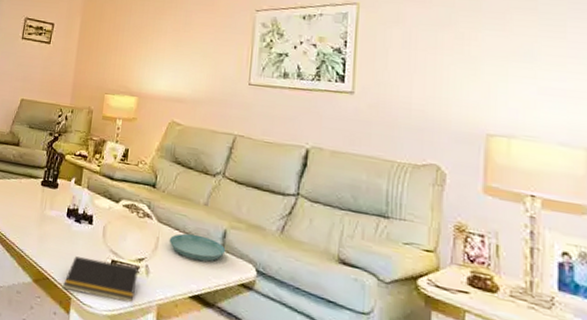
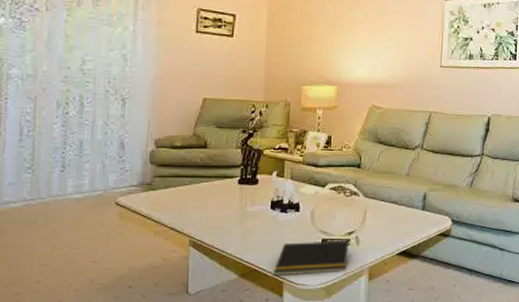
saucer: present [169,233,226,262] -> none [376,201,426,223]

